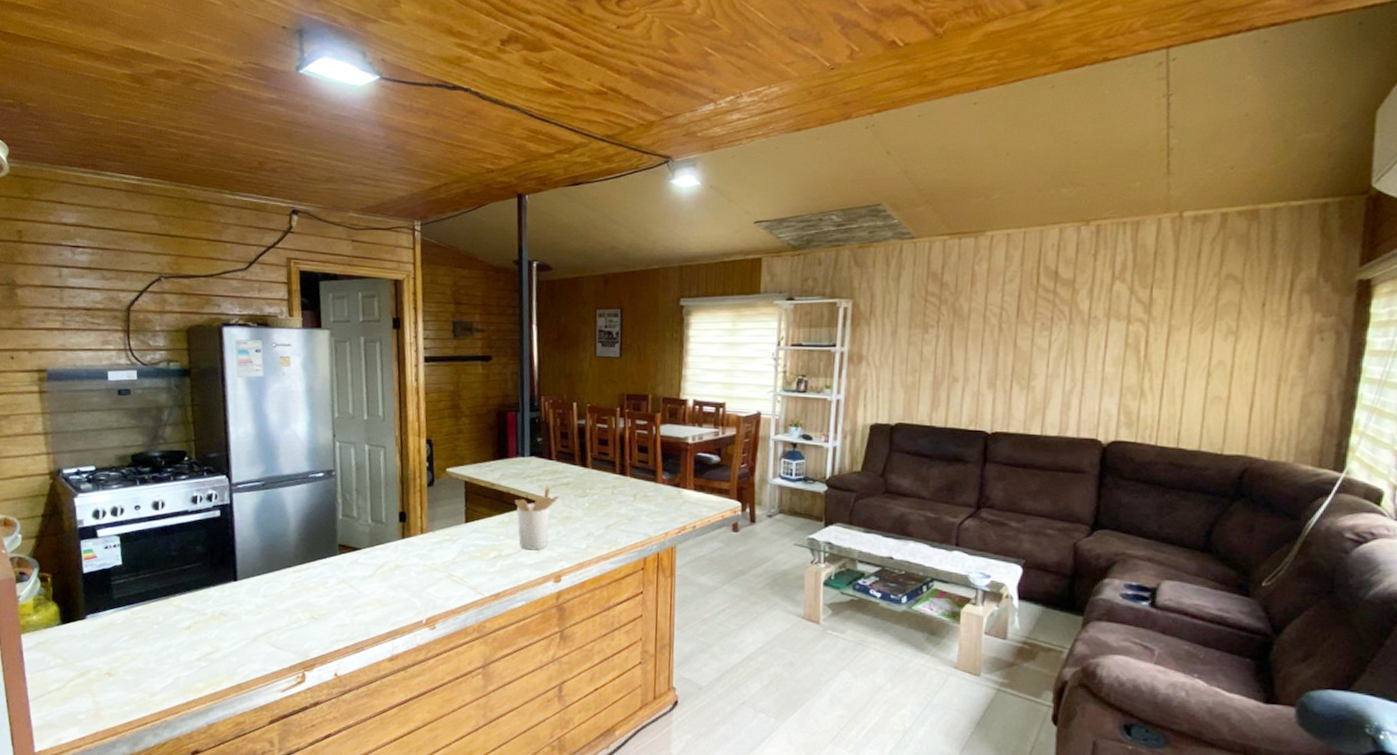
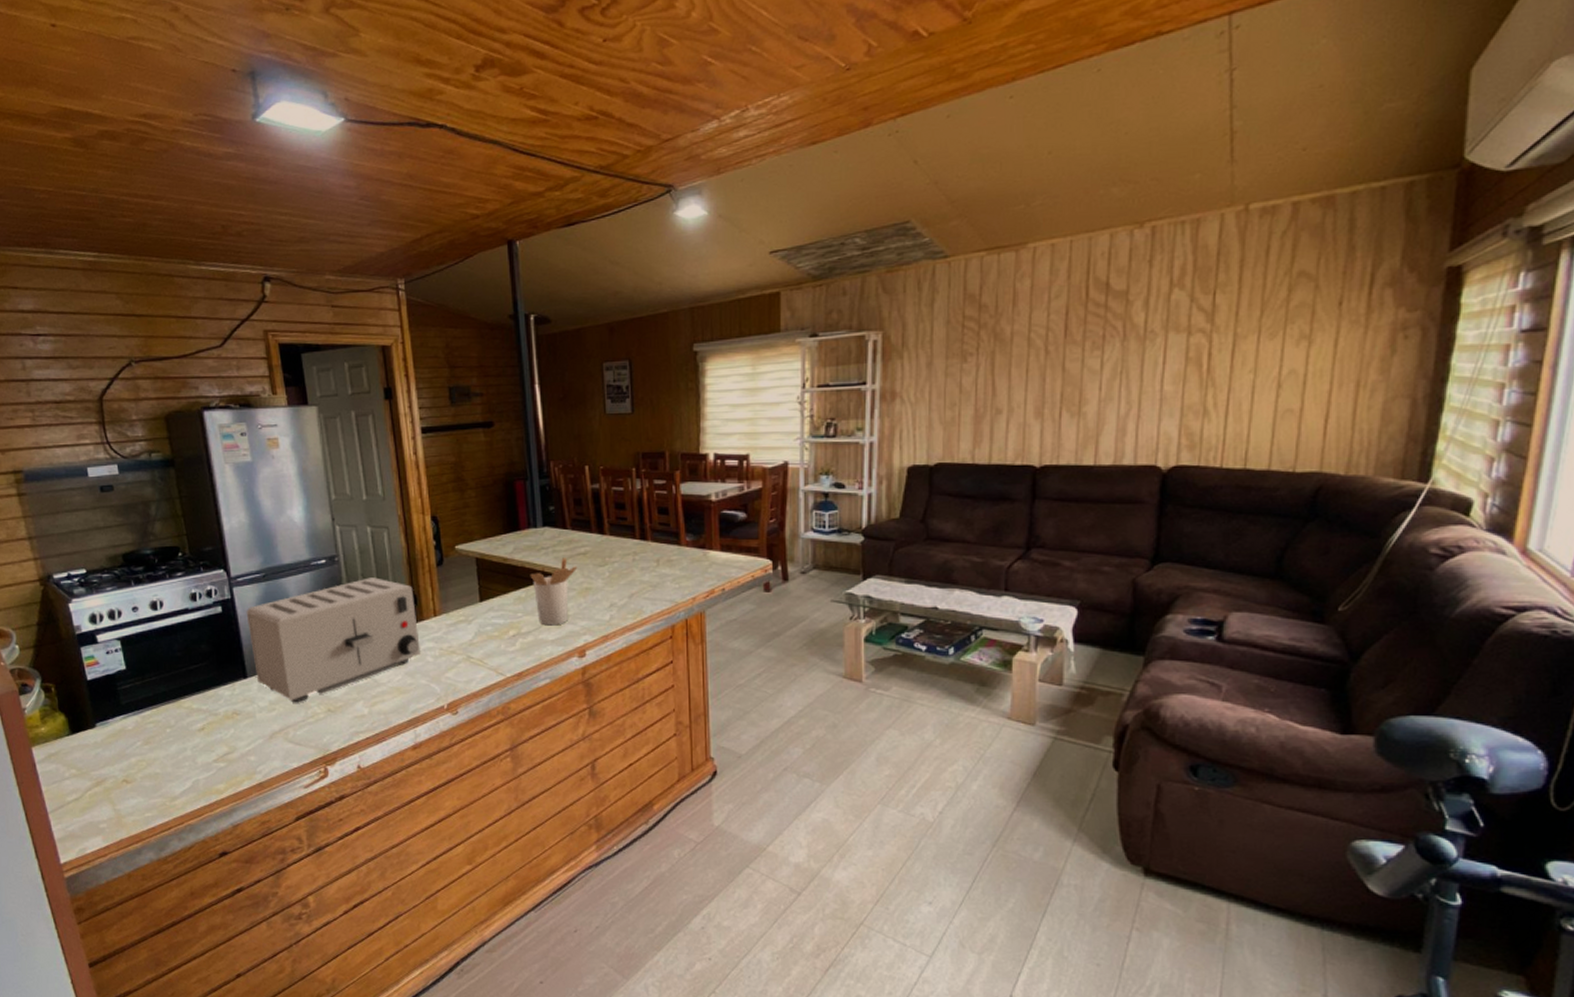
toaster: none [242,493,405,608] -> present [246,577,420,703]

